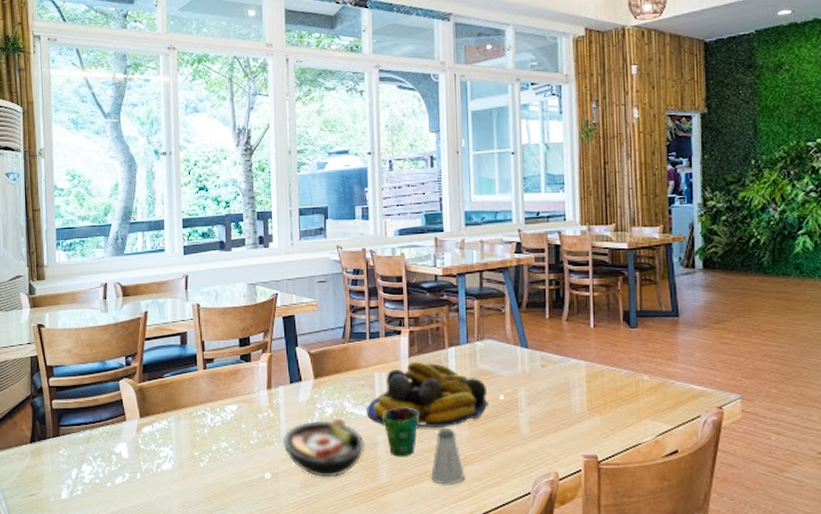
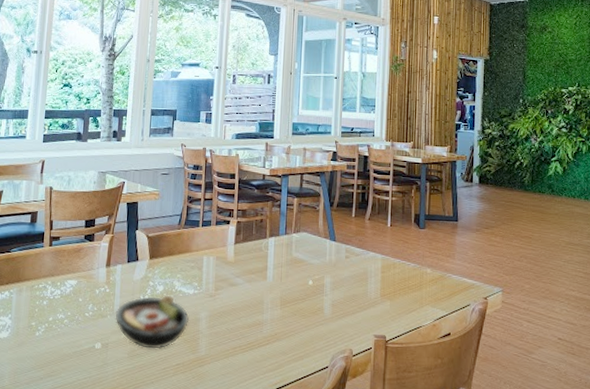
fruit bowl: present [367,361,488,428] -> none [193,248,299,307]
cup: present [383,408,418,457] -> none [207,288,238,332]
saltshaker: present [431,427,465,485] -> none [244,307,274,358]

